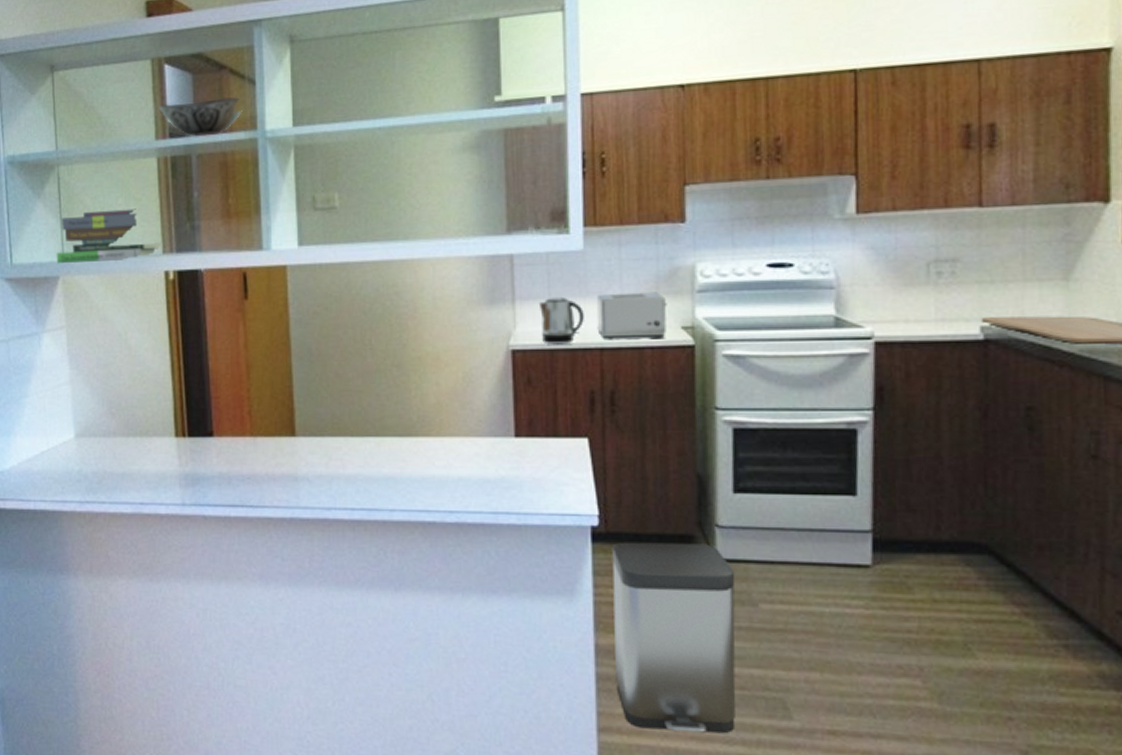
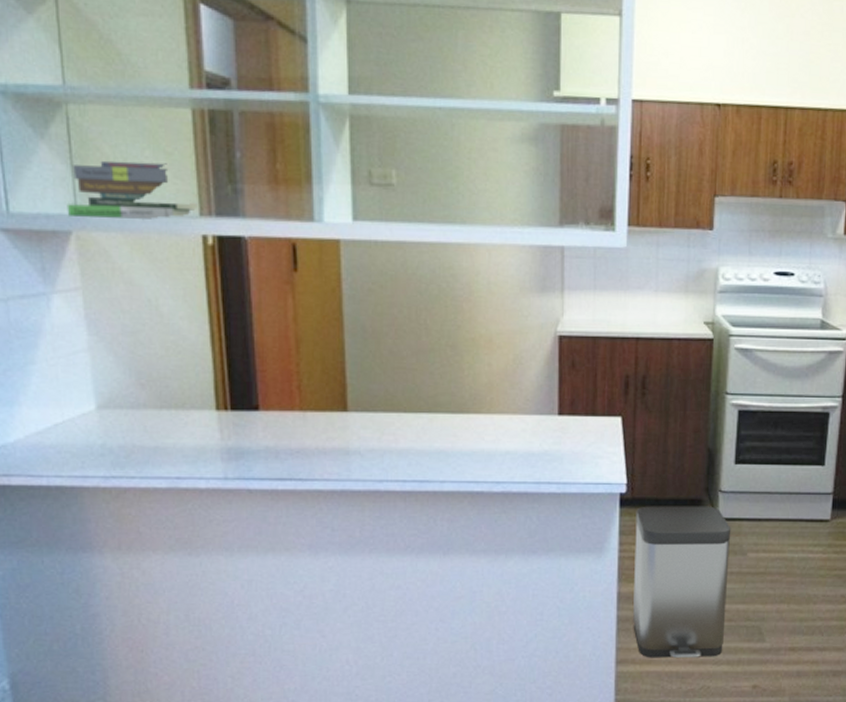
decorative bowl: present [158,97,243,137] -> none [192,49,292,92]
kettle: present [540,296,584,345] -> none [586,288,624,333]
toaster: present [596,292,667,340] -> none [634,288,694,332]

